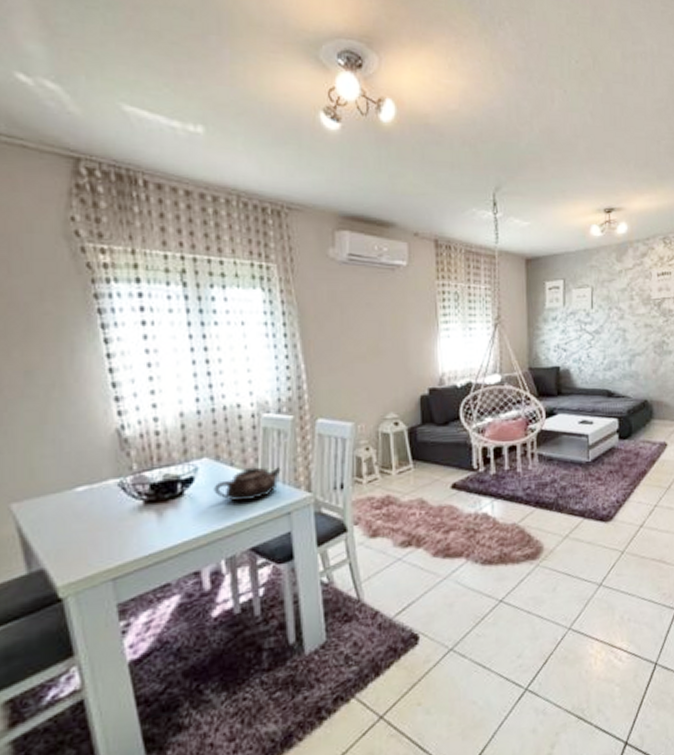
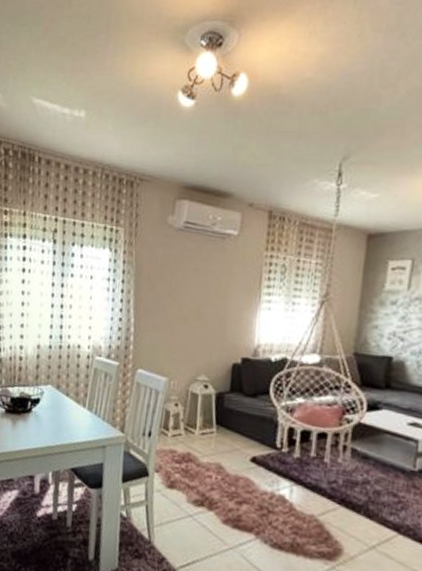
teapot: present [214,467,281,502] -> none [52,400,103,429]

